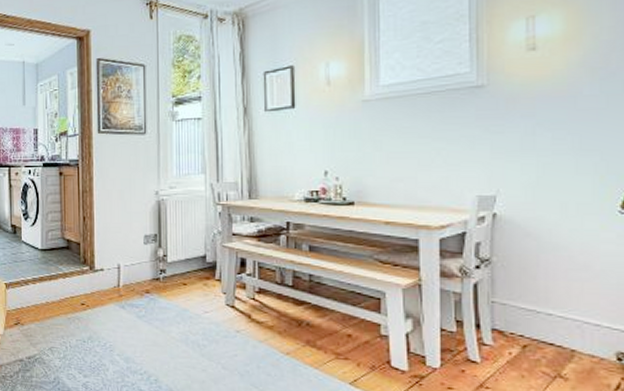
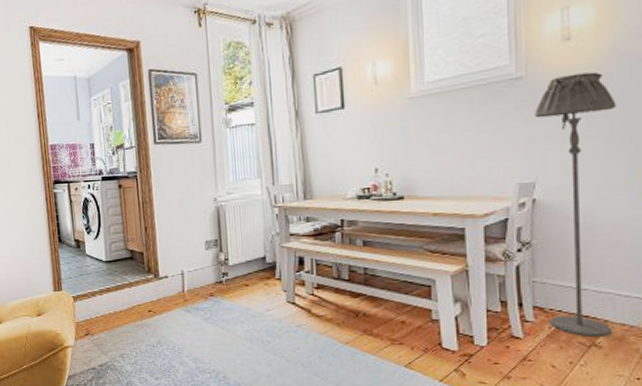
floor lamp: none [496,84,585,368] -> present [534,72,616,337]

